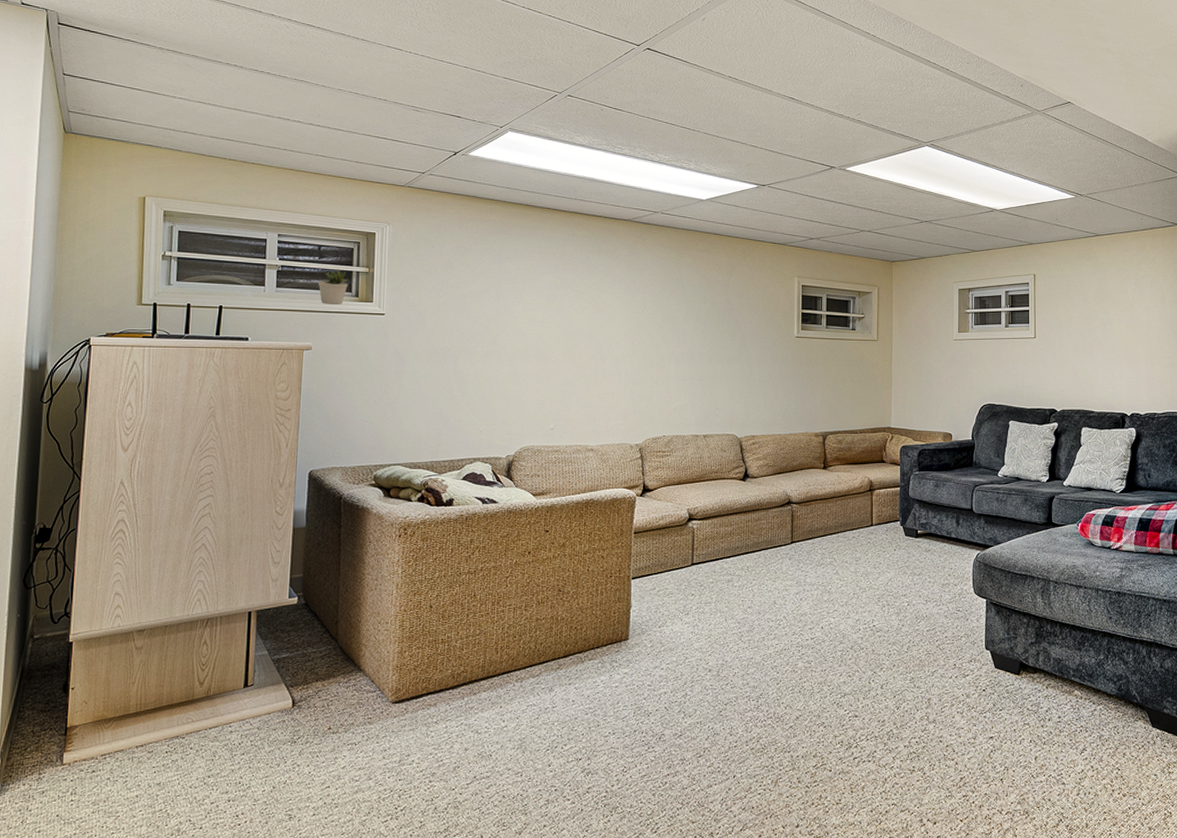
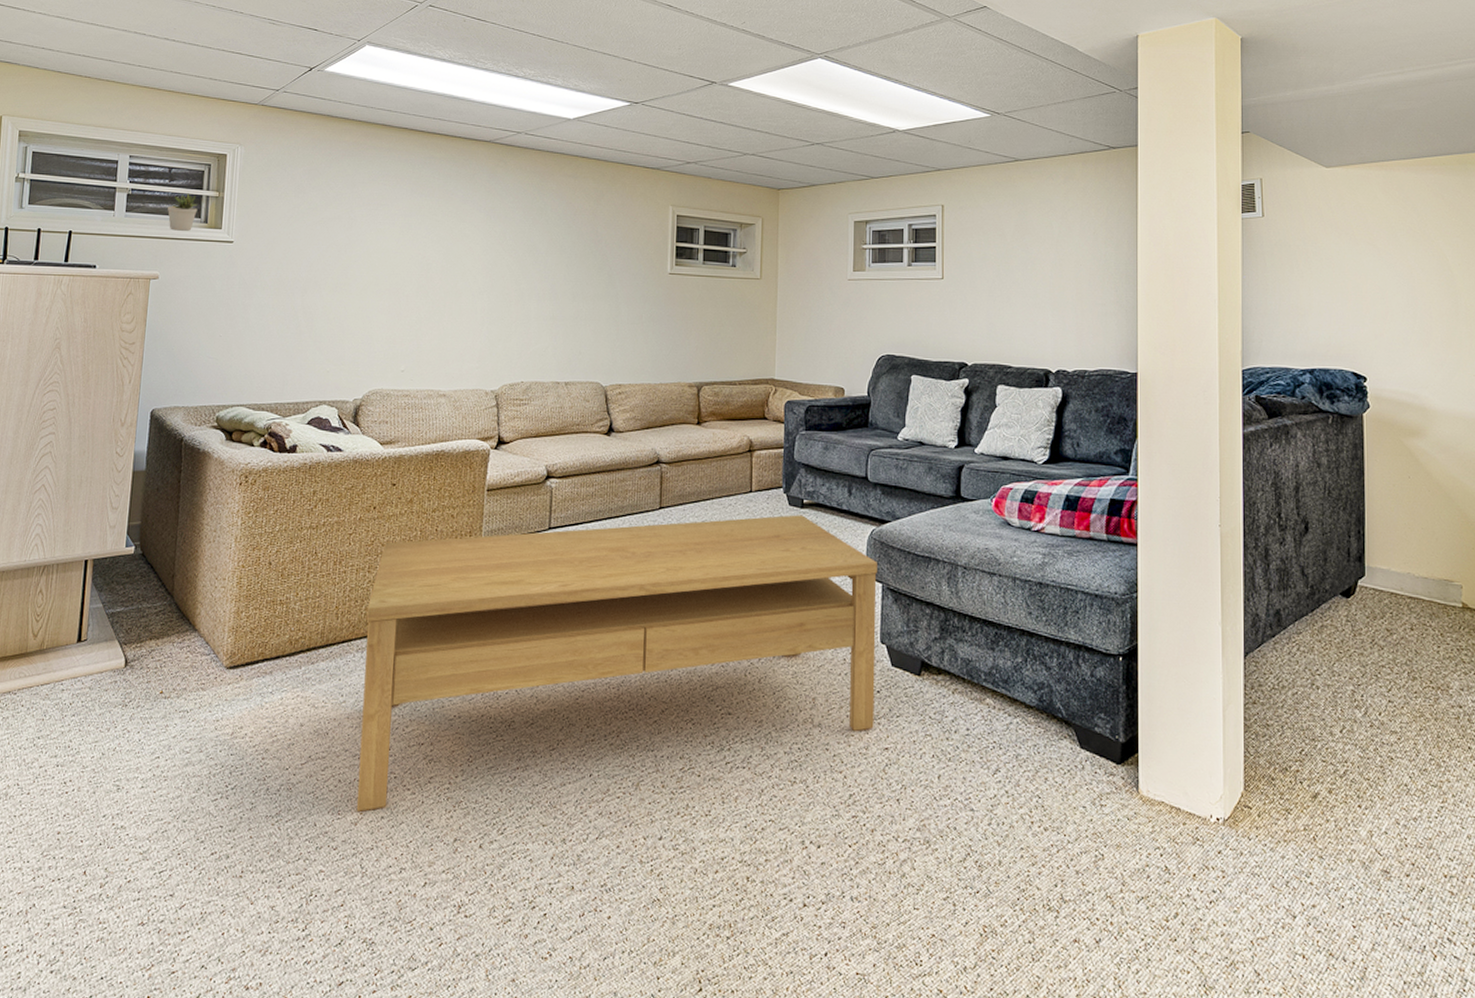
coffee table: none [520,544,982,822] -> present [356,515,877,812]

